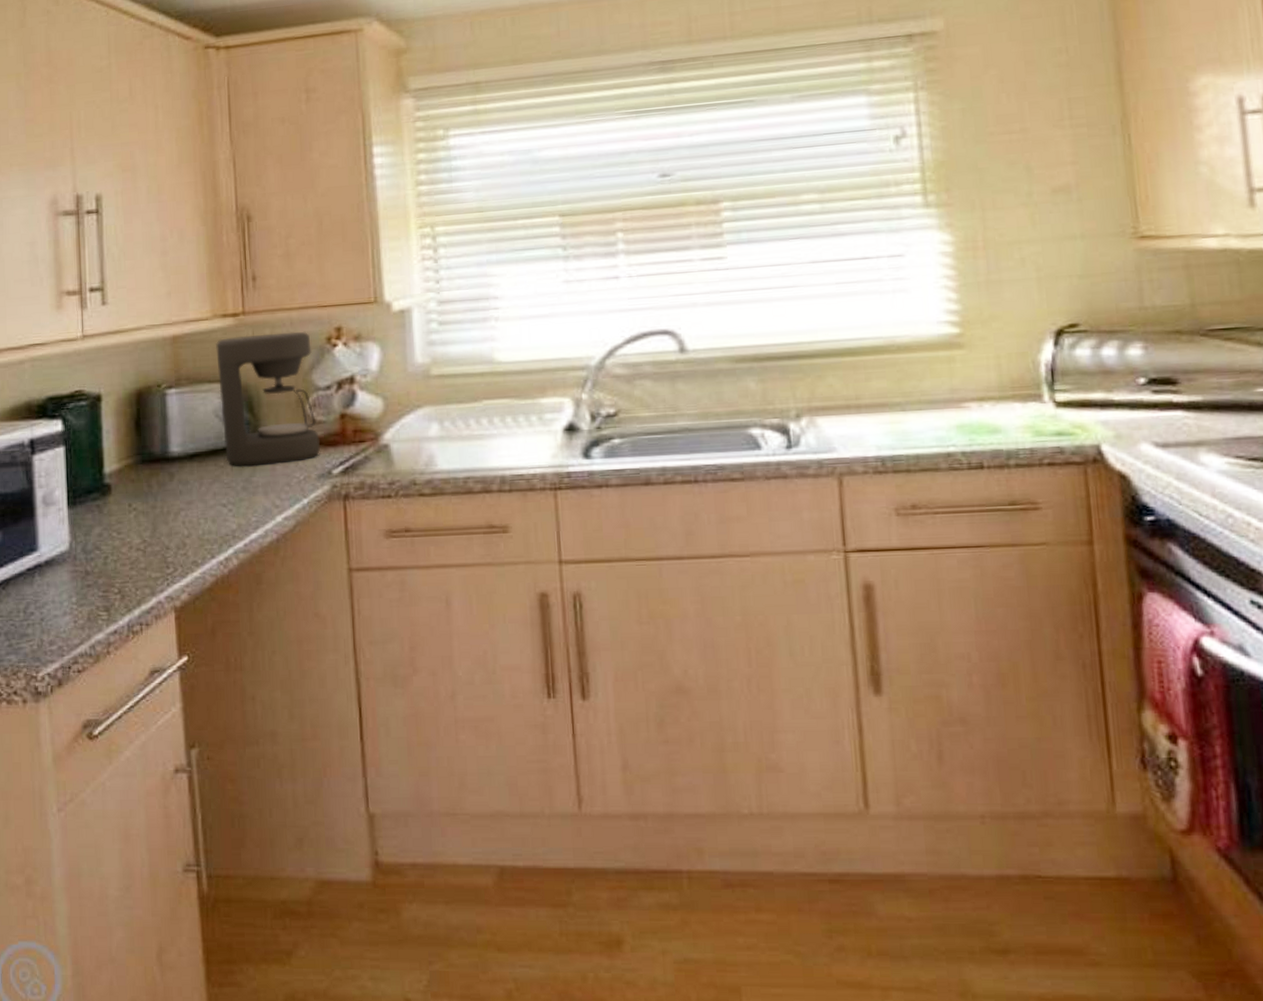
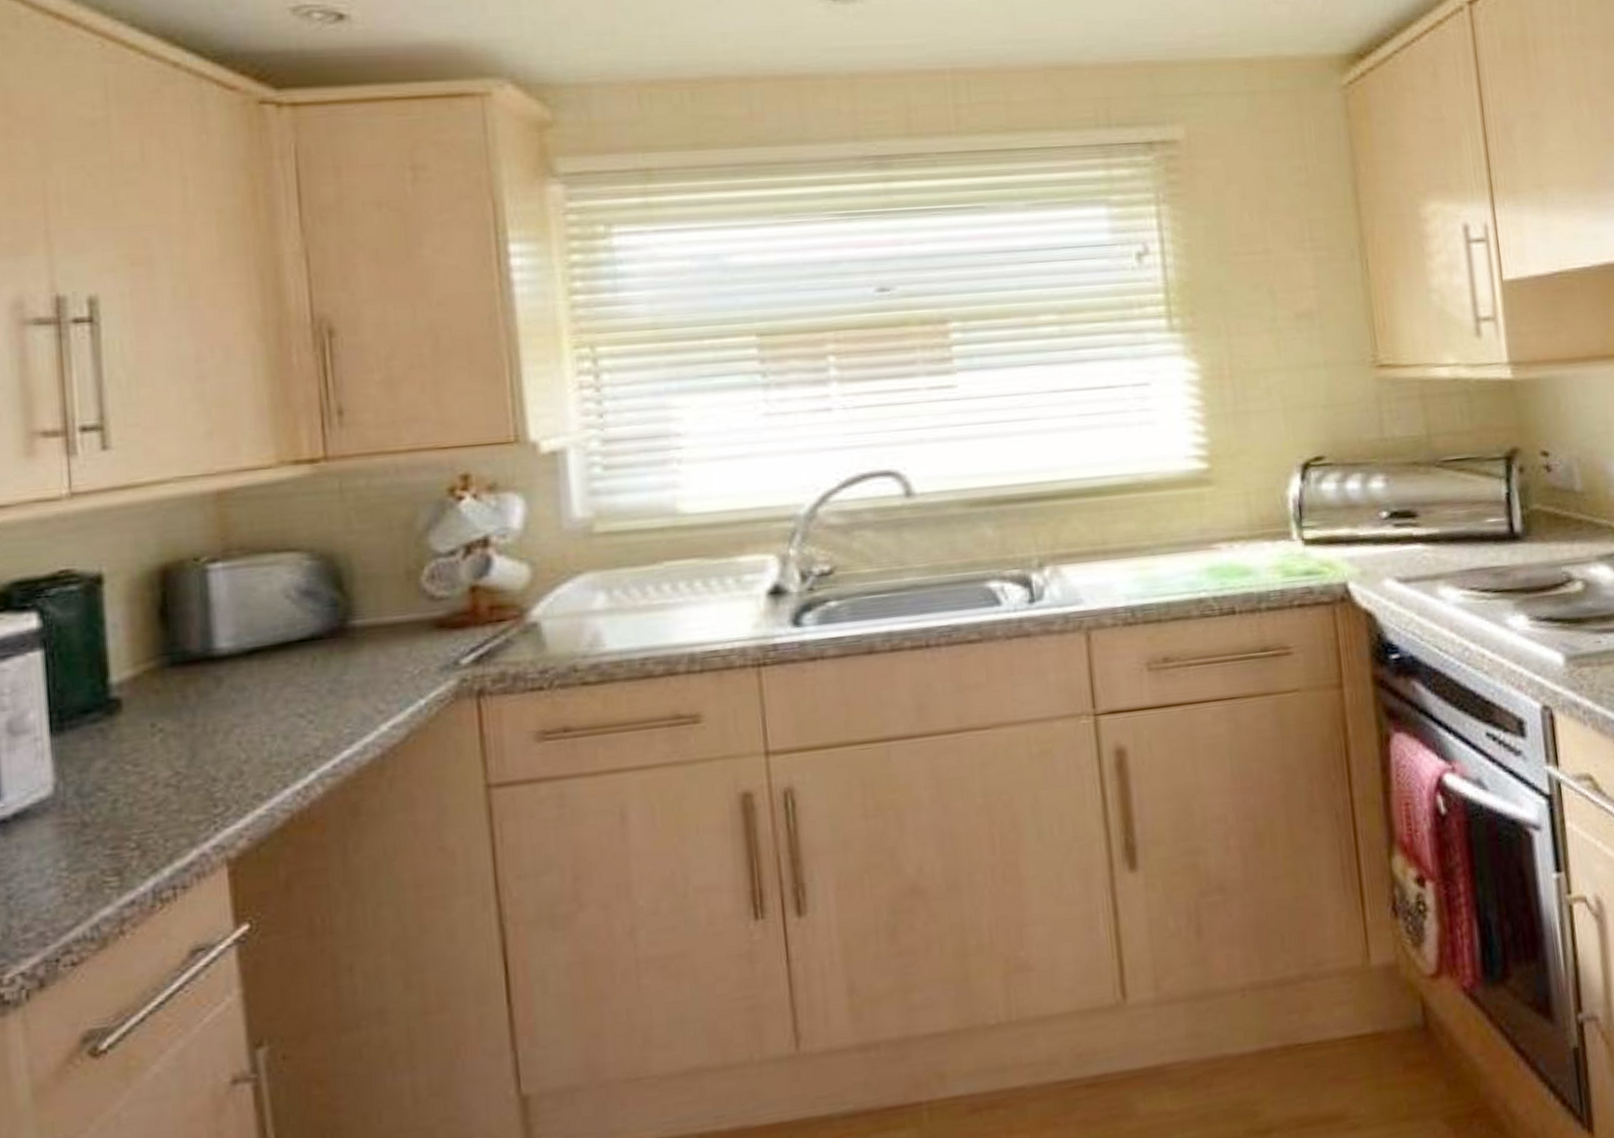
coffee maker: present [216,331,321,467] -> none [284,480,443,663]

